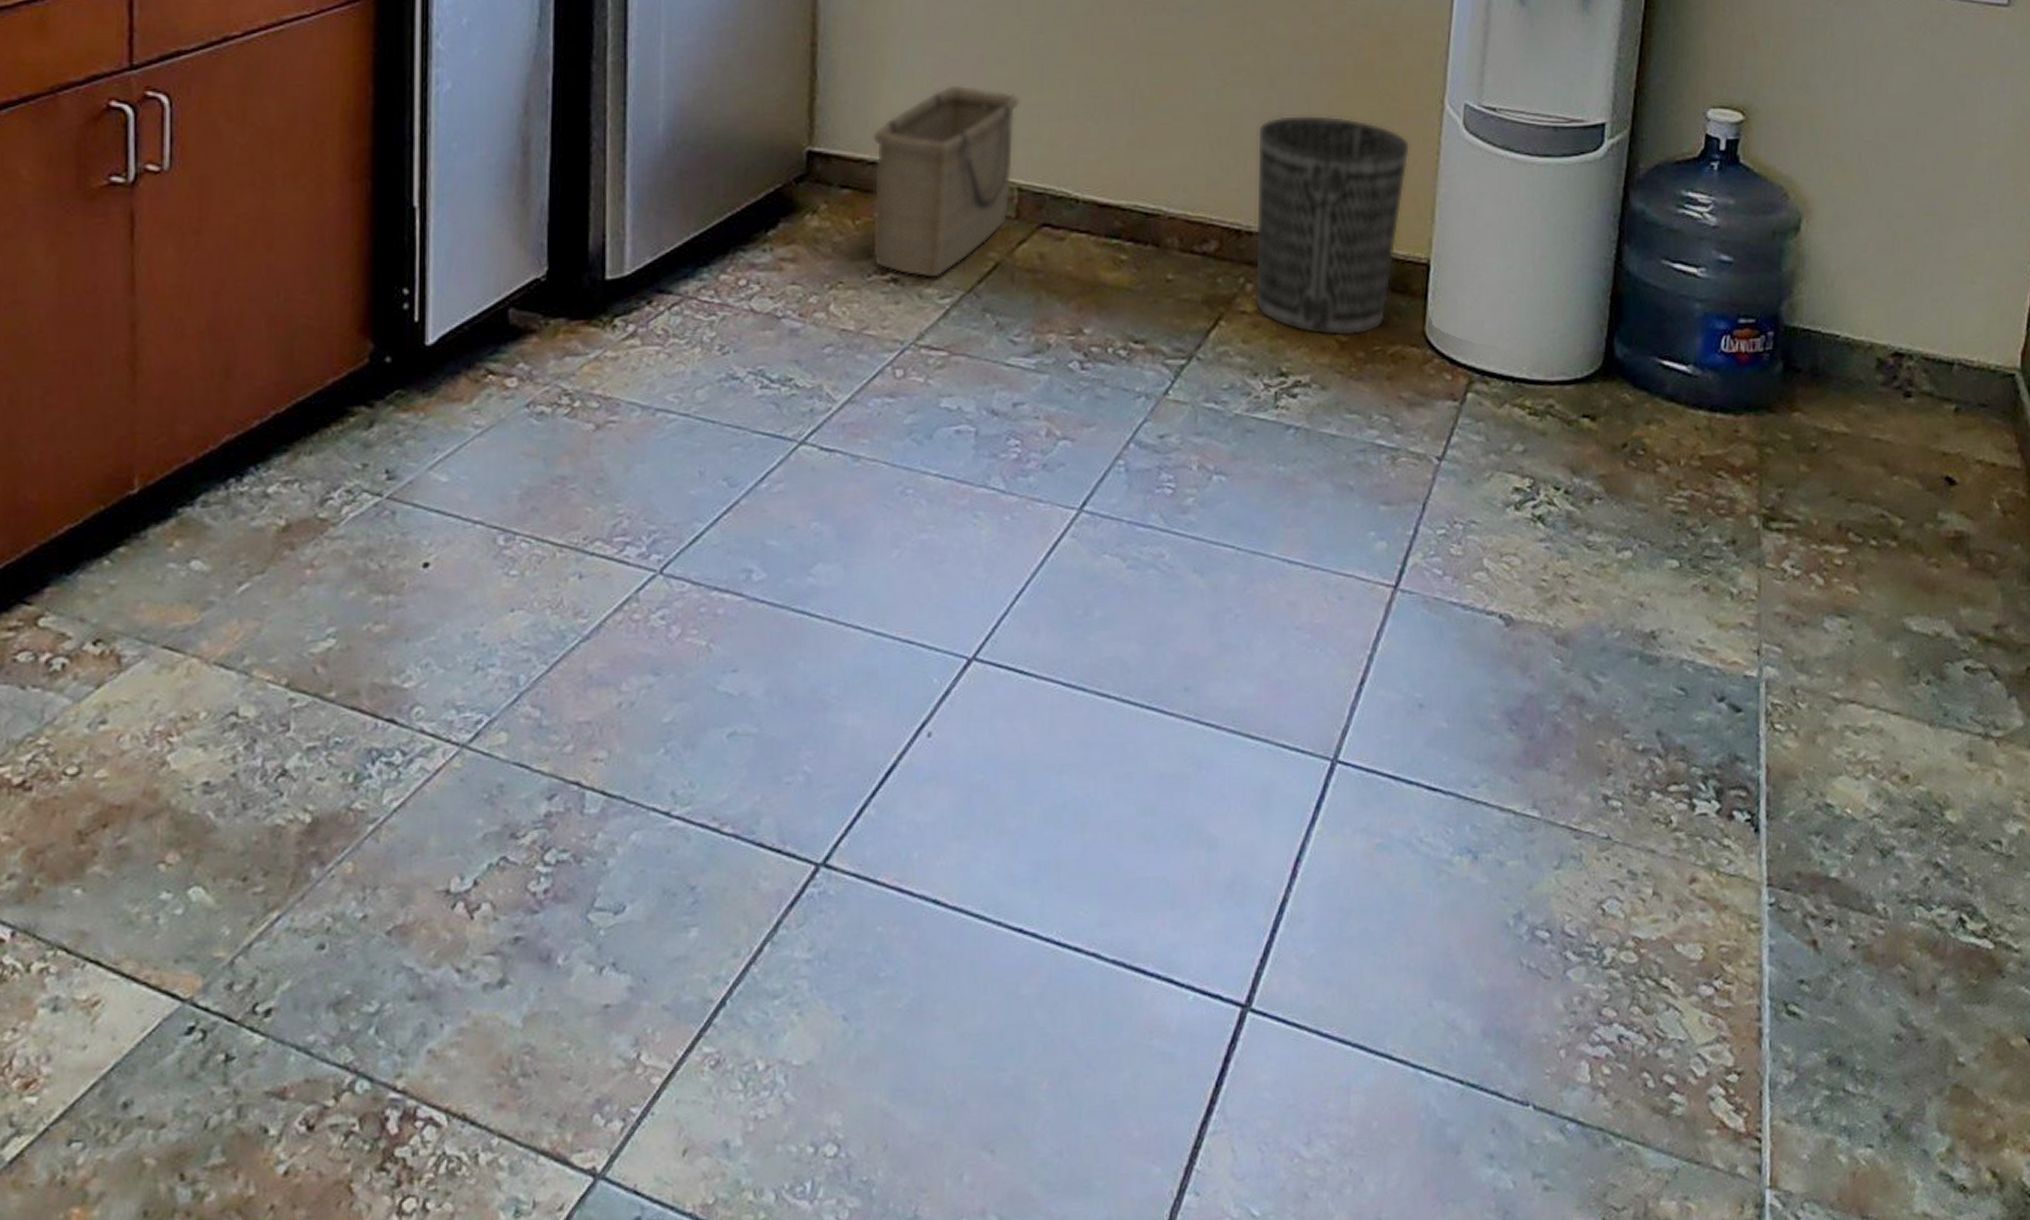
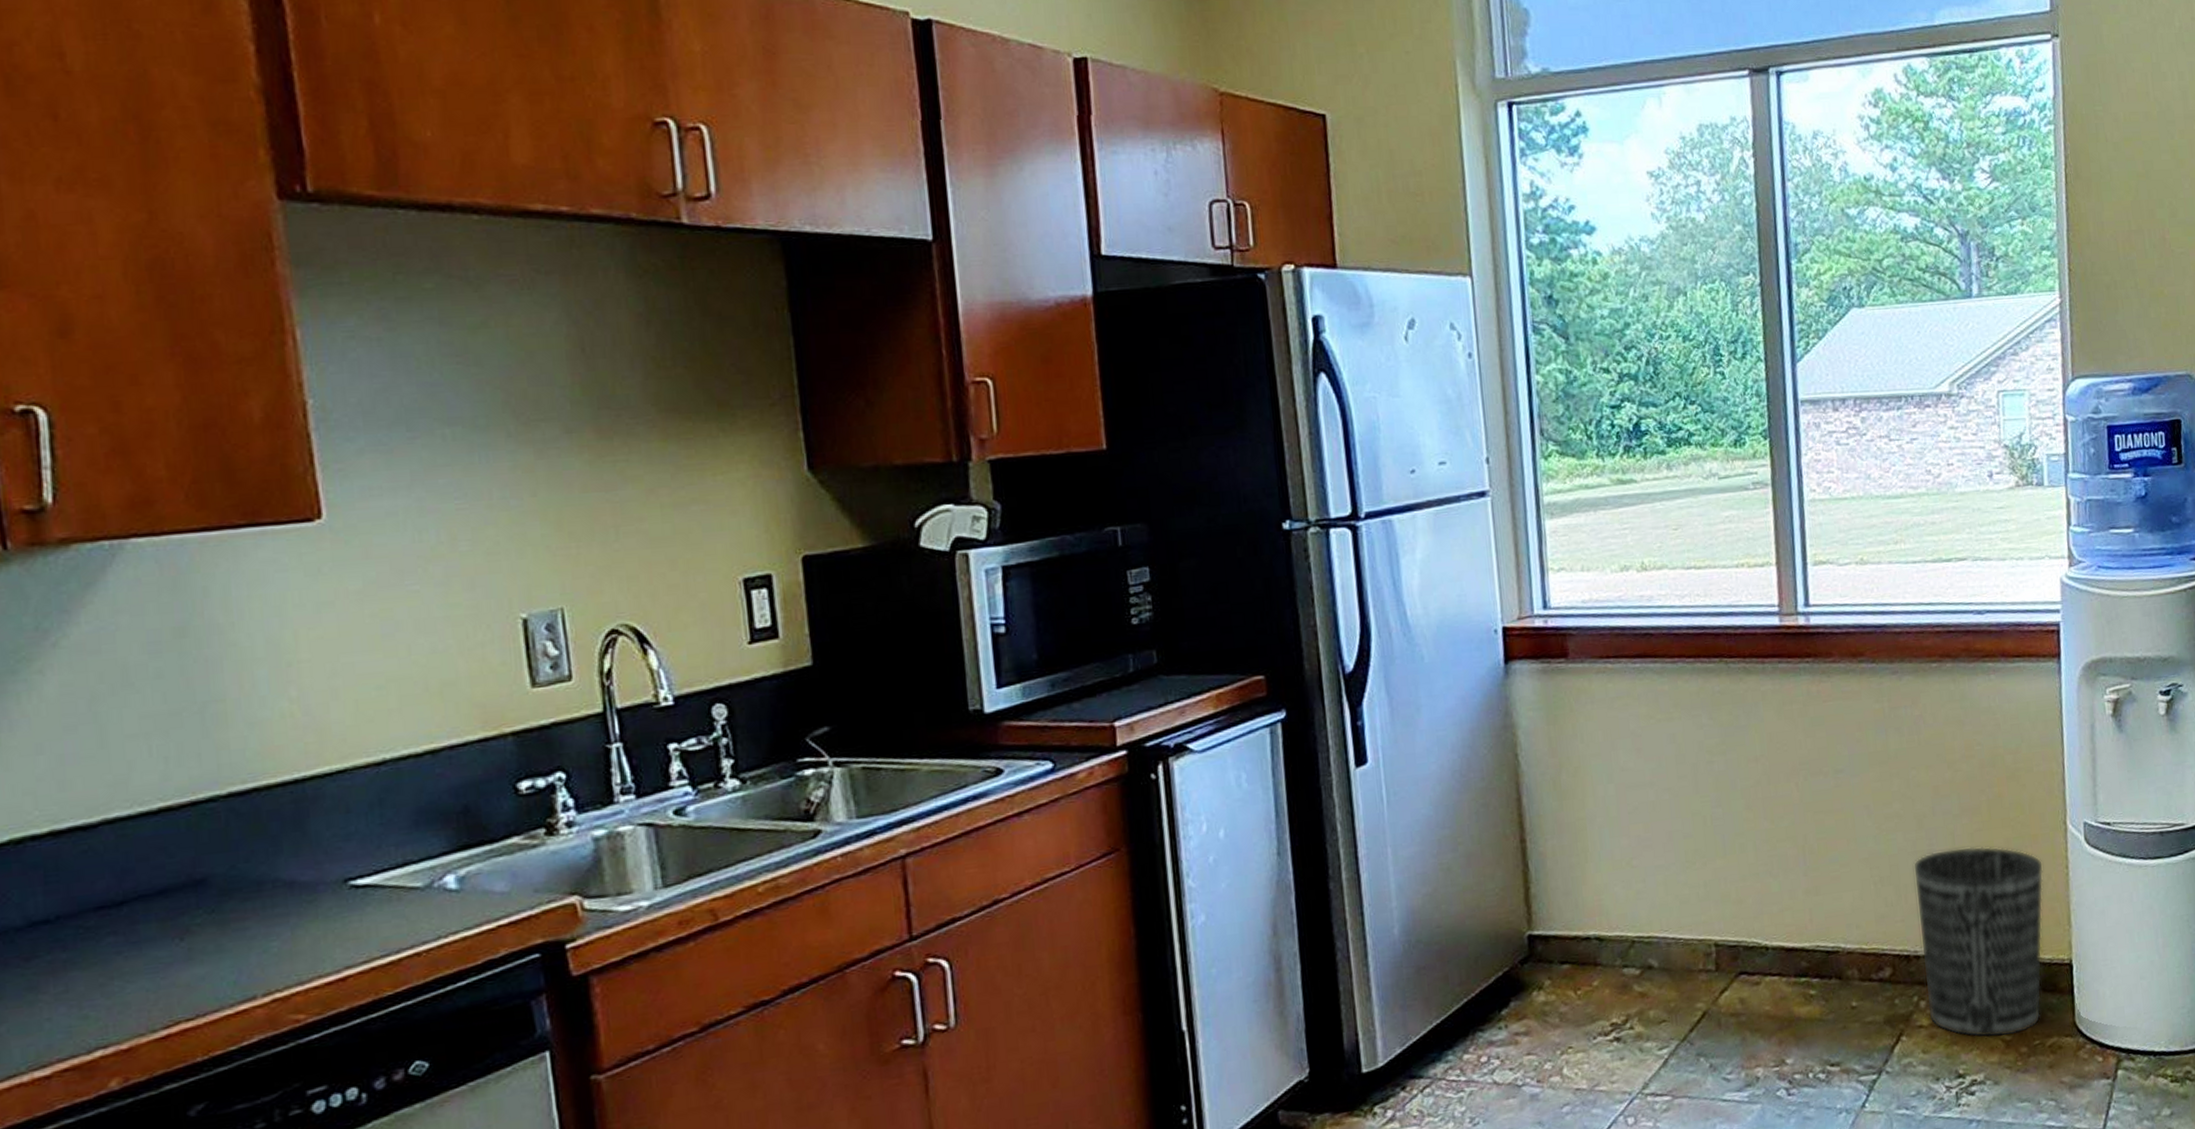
basket: present [871,84,1021,279] -> none [1582,859,1710,1034]

